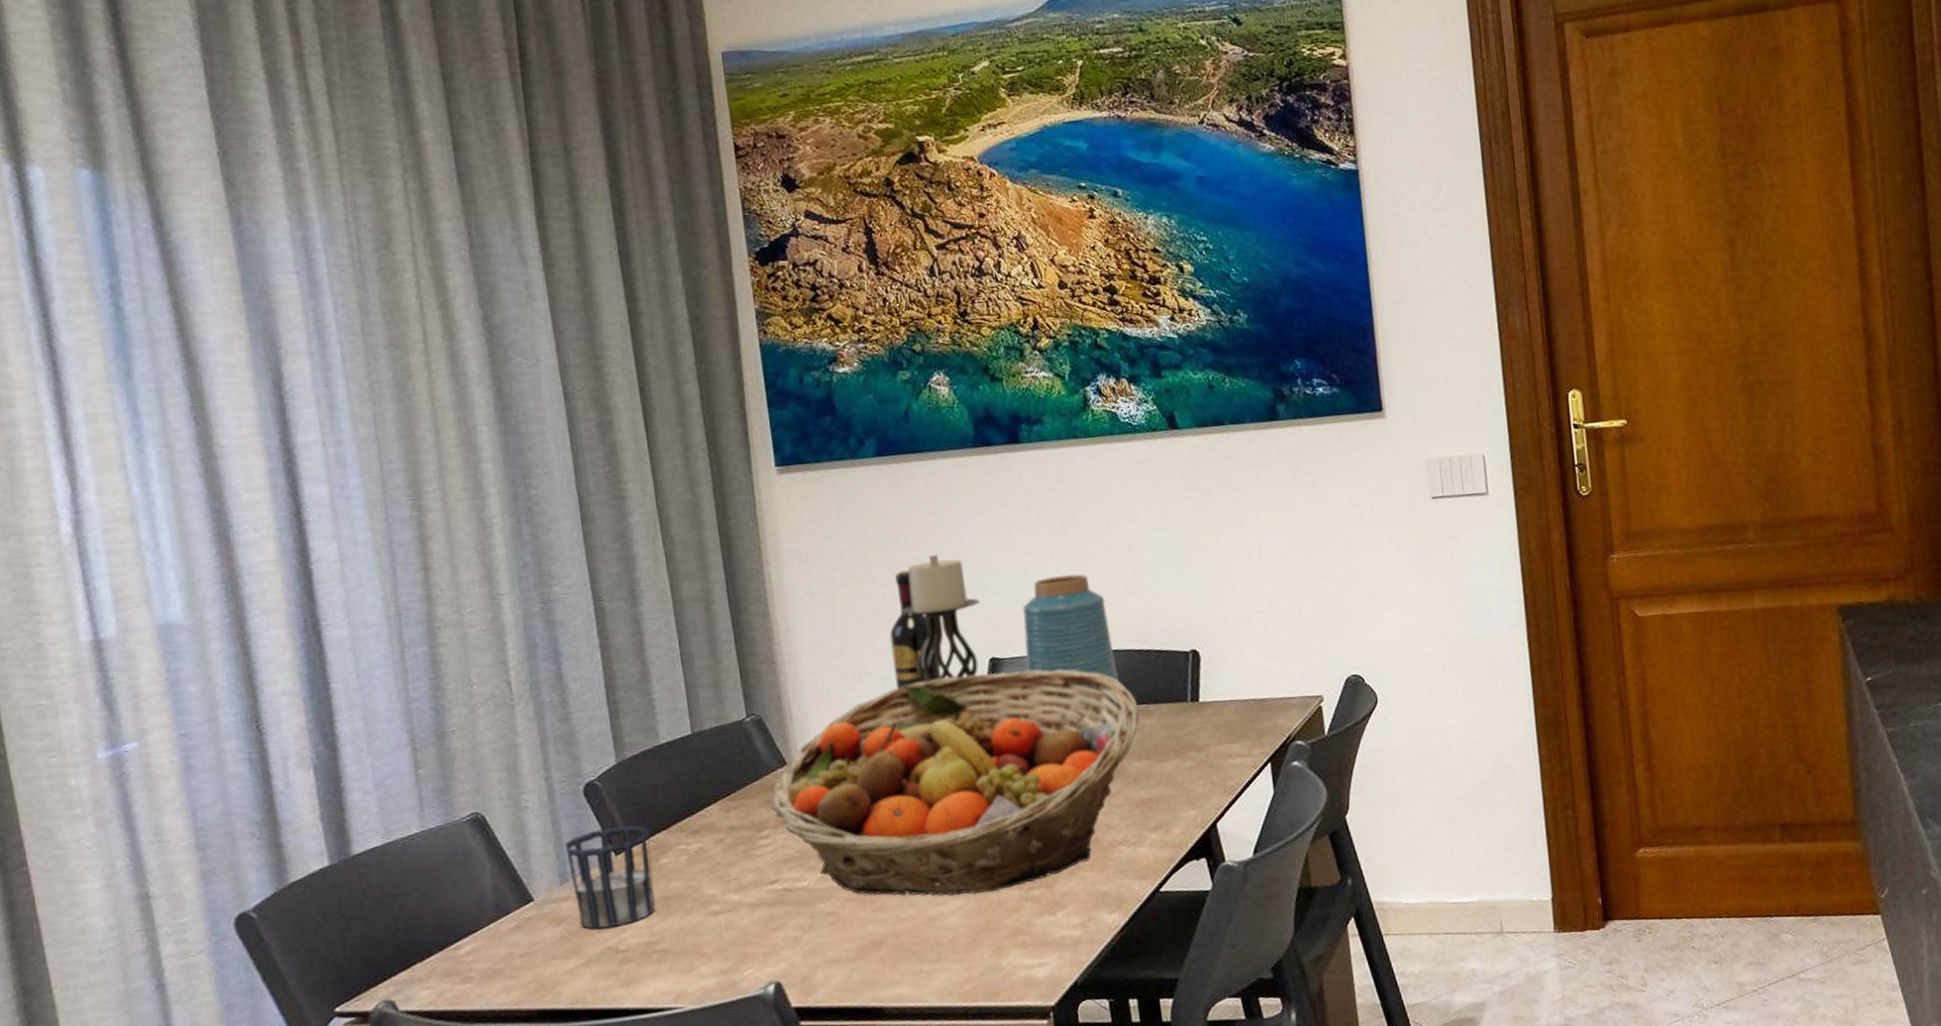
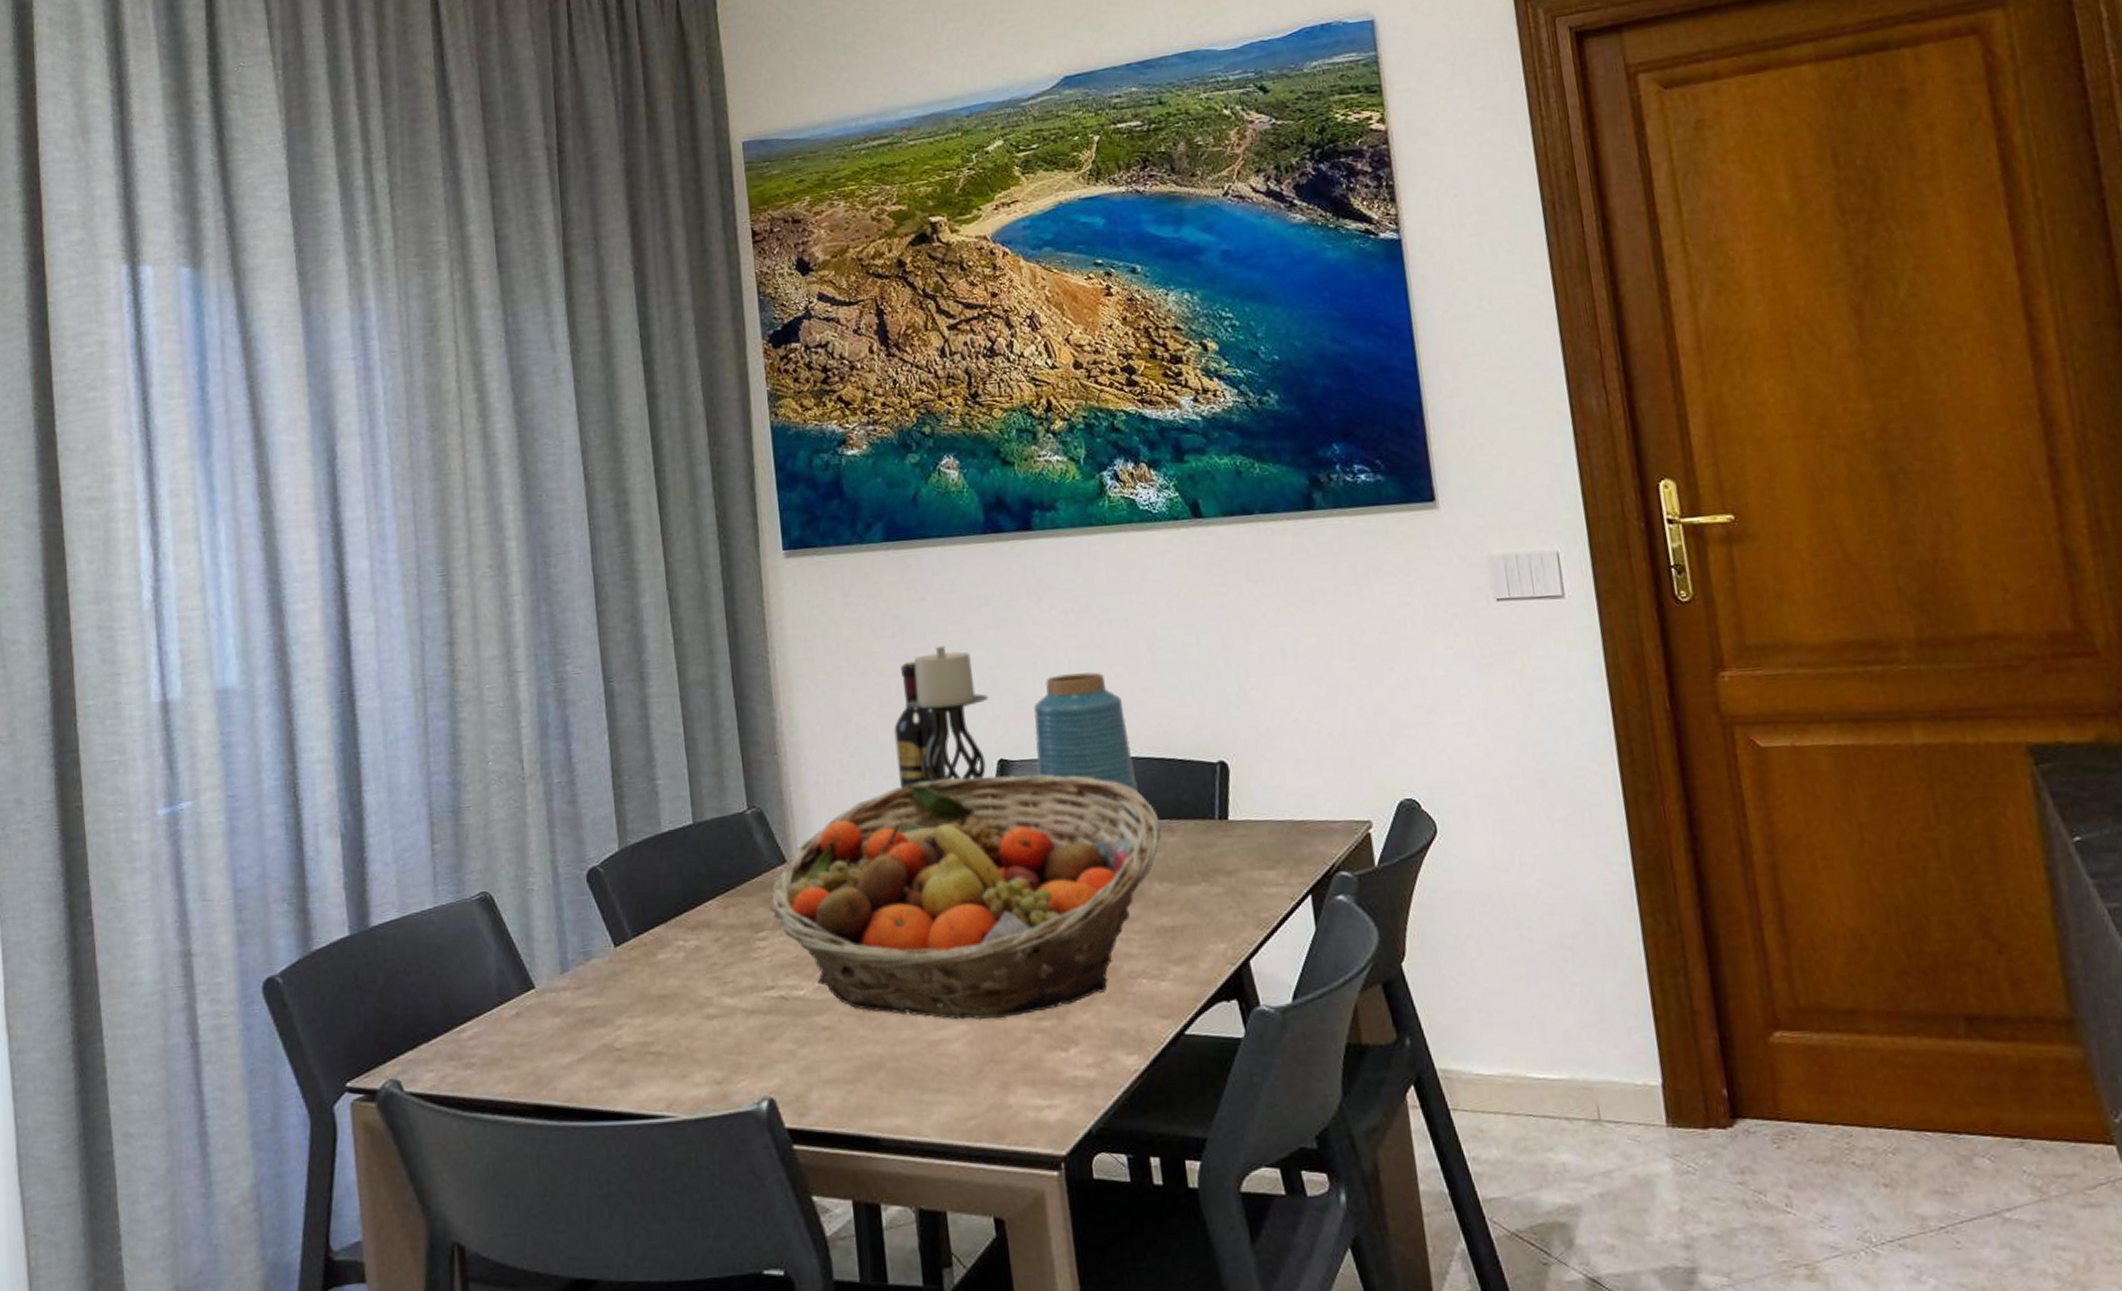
cup: present [565,824,656,929] -> none [567,915,652,1023]

